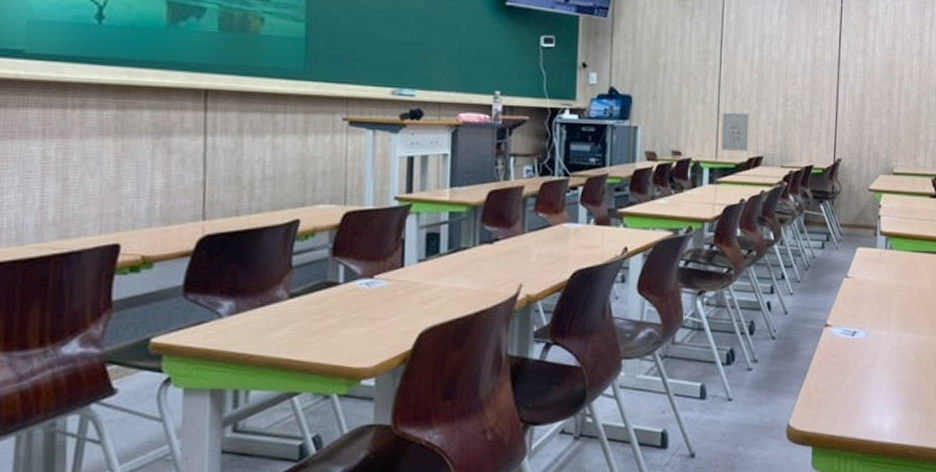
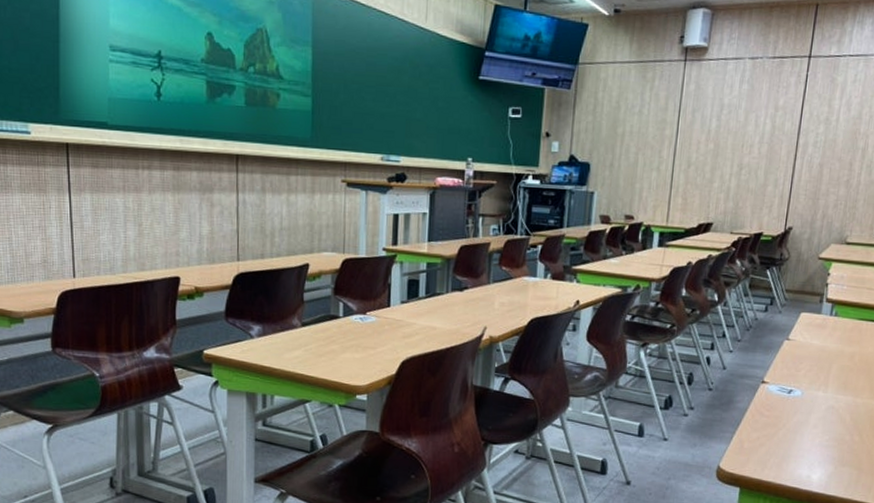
wall art: present [721,112,749,151] -> none [672,180,702,217]

